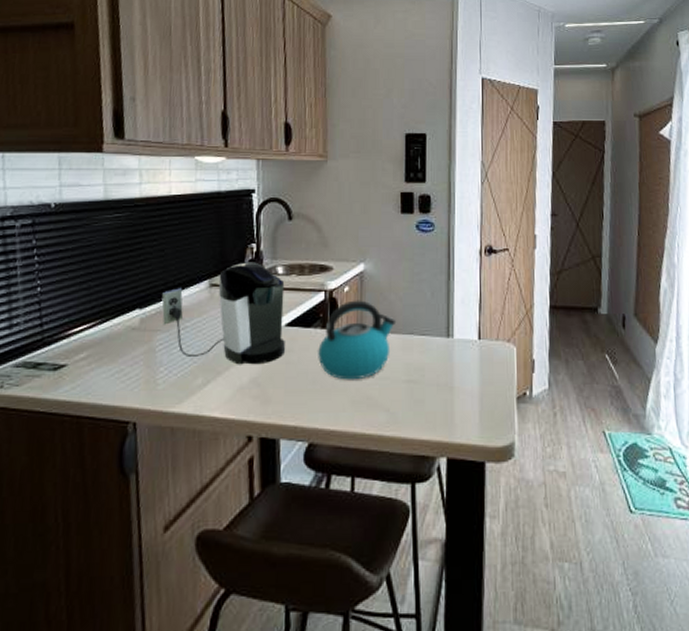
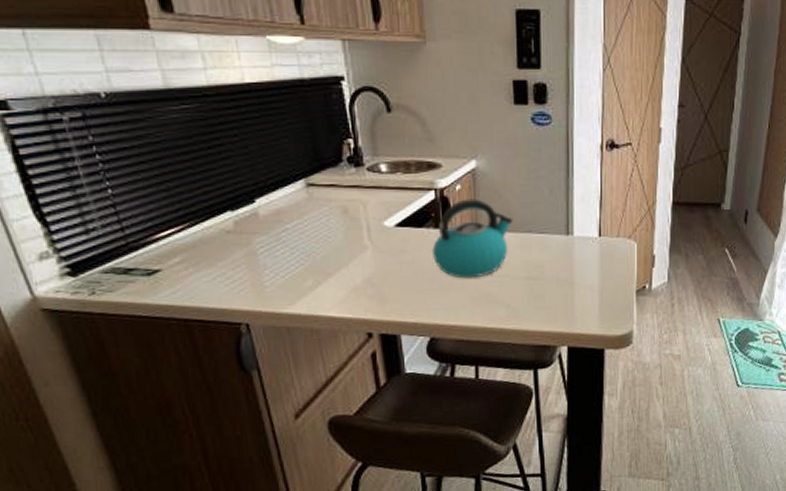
coffee maker: present [162,262,286,365] -> none [254,159,399,266]

